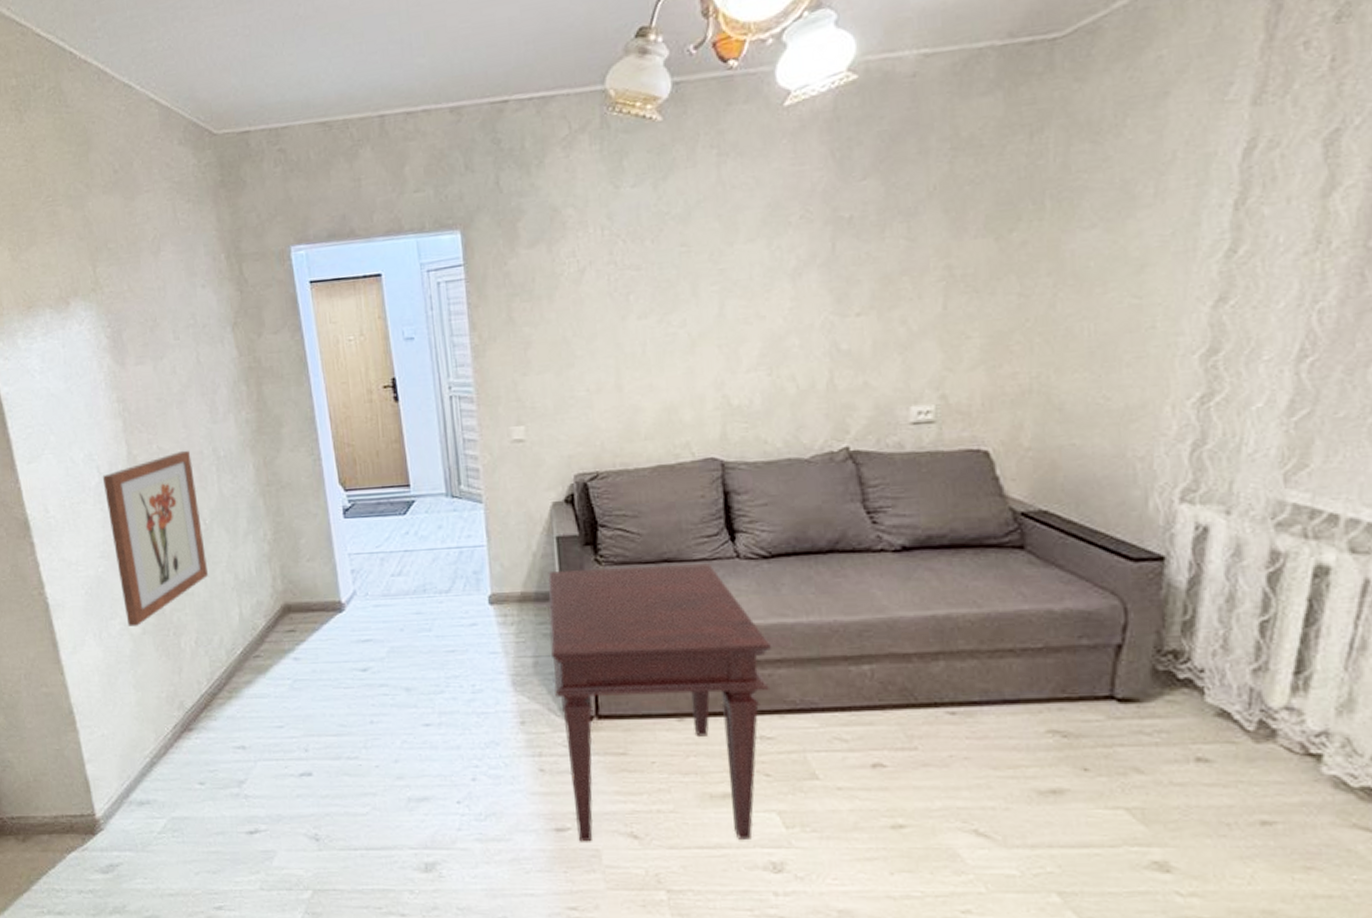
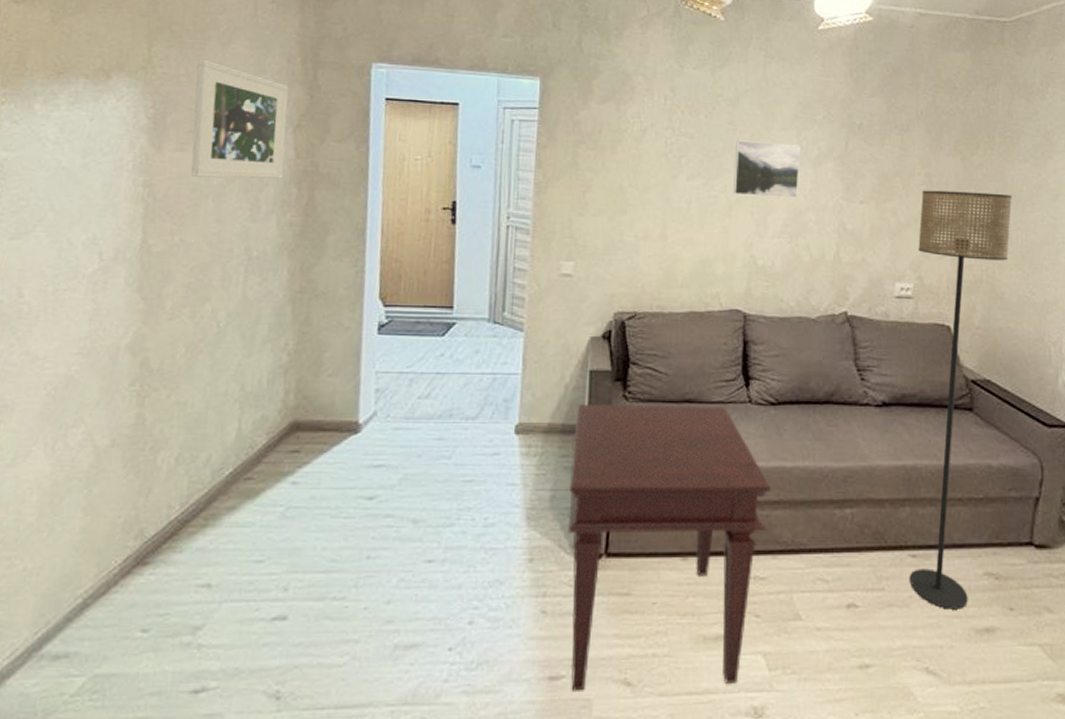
wall art: present [102,450,209,626] -> none [93,246,218,437]
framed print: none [136,271,232,387] -> present [191,59,289,179]
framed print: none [692,256,775,329] -> present [732,140,801,199]
floor lamp: none [938,275,1074,770] -> present [910,190,1013,610]

